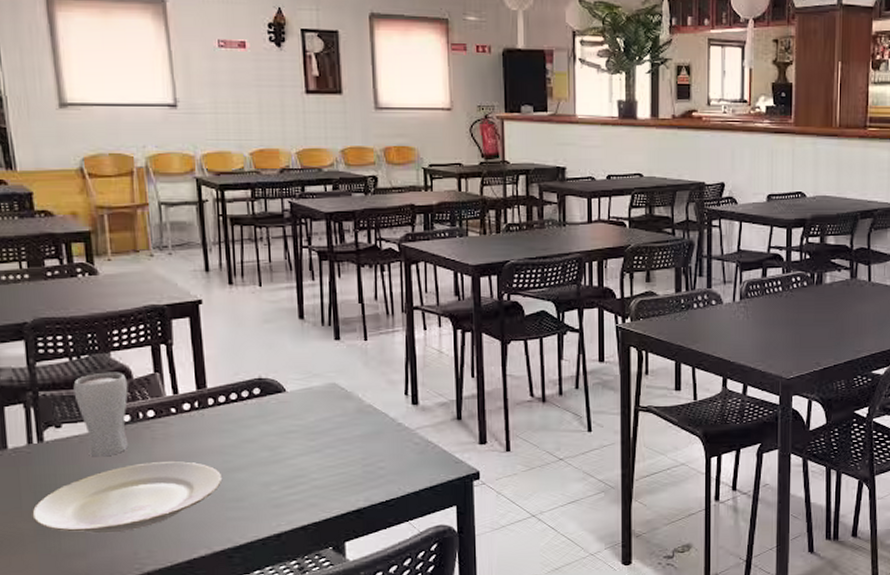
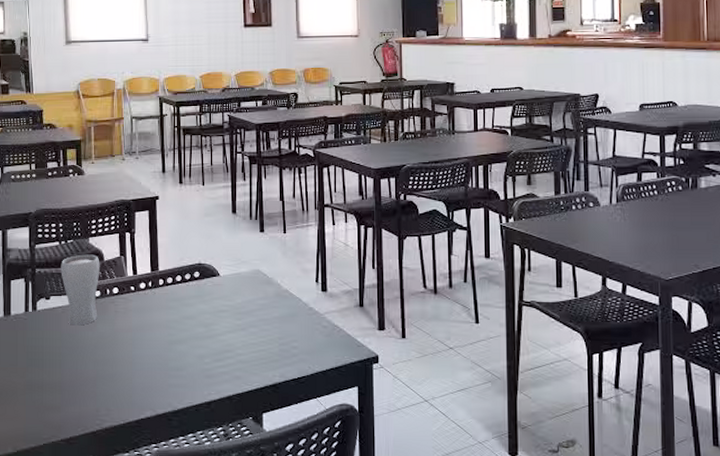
plate: present [32,461,223,534] -> none [24,332,167,392]

